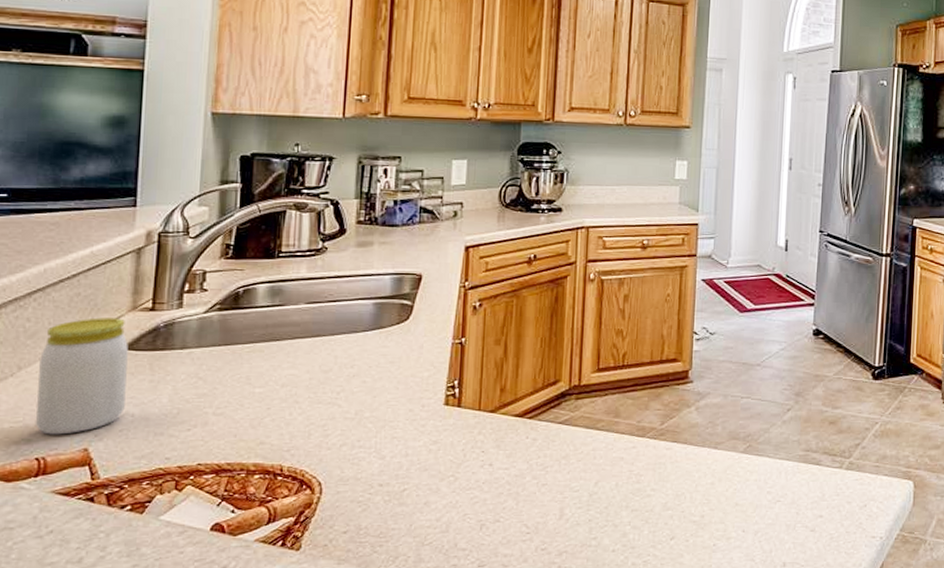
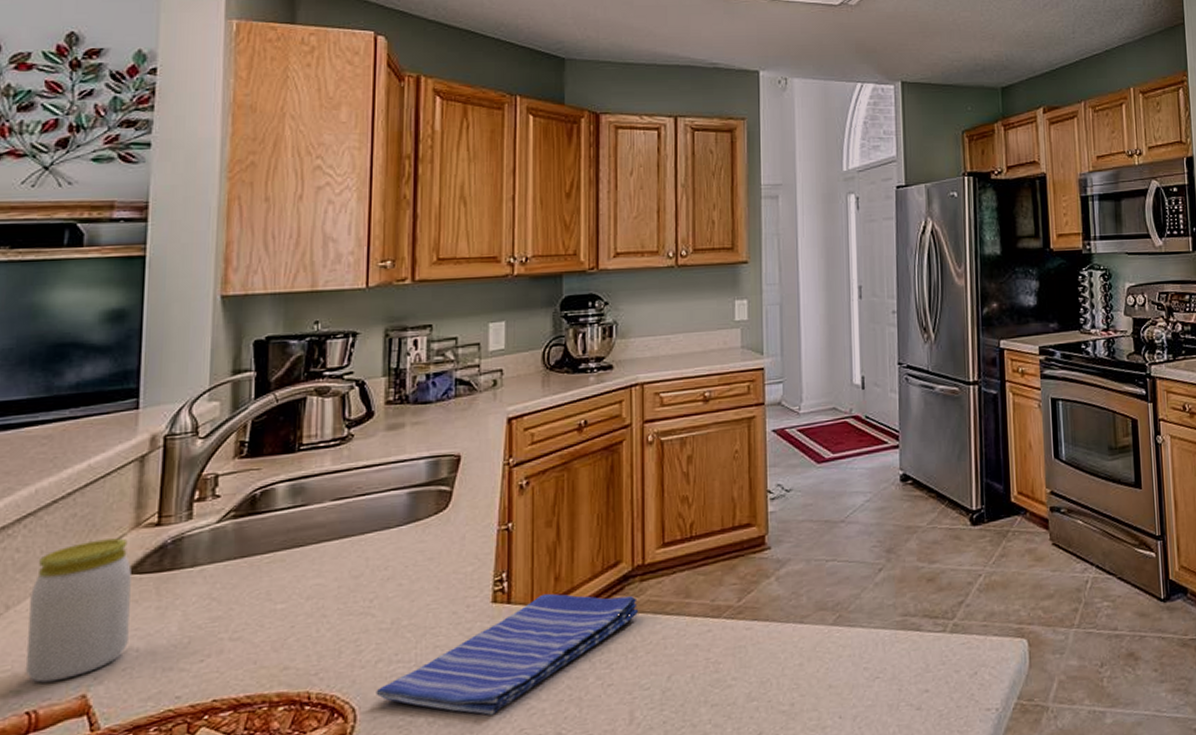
dish towel: none [339,402,573,499] -> present [376,593,639,715]

